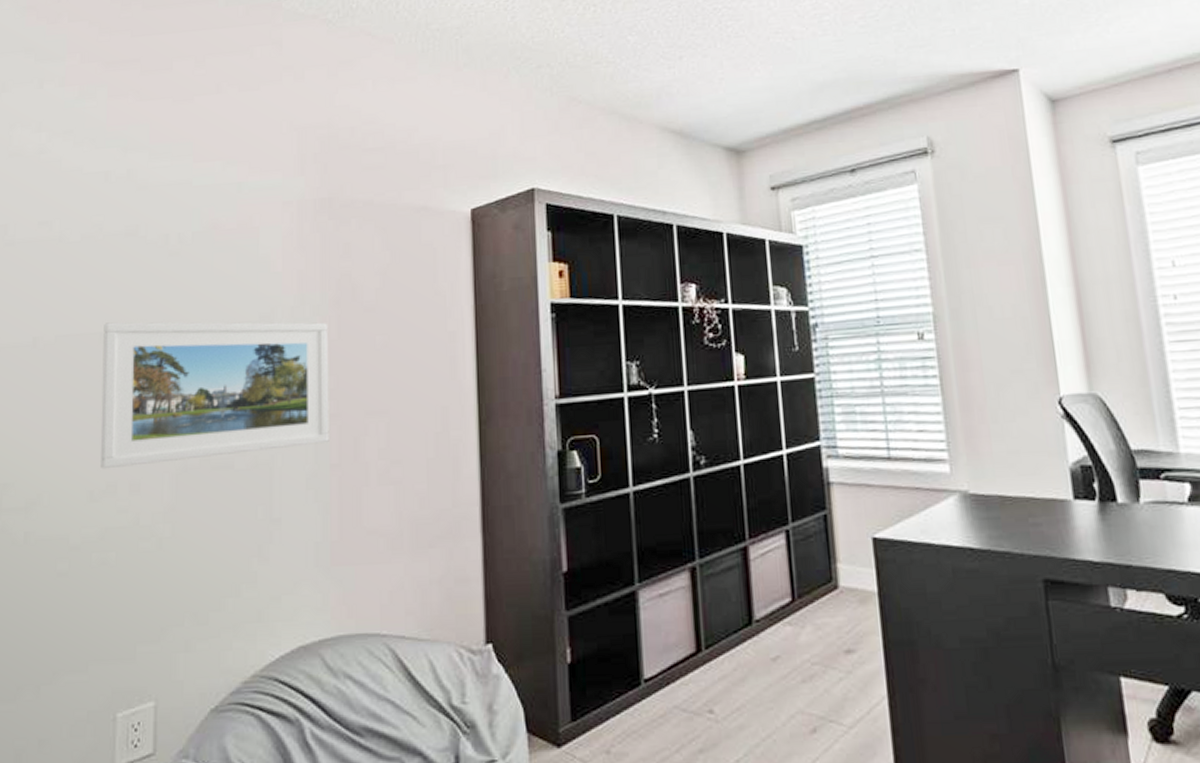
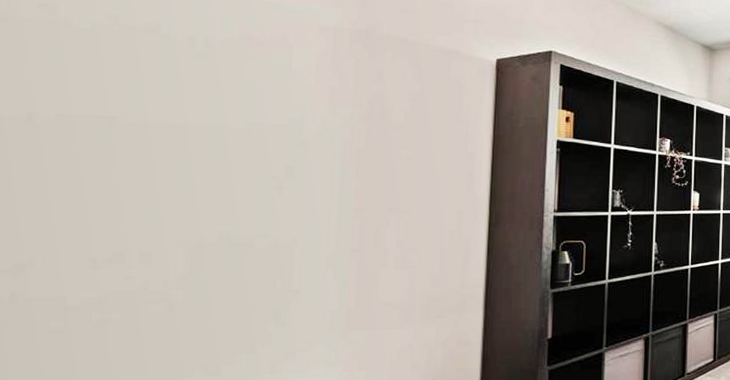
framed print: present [100,322,329,469] -> none [106,108,358,240]

